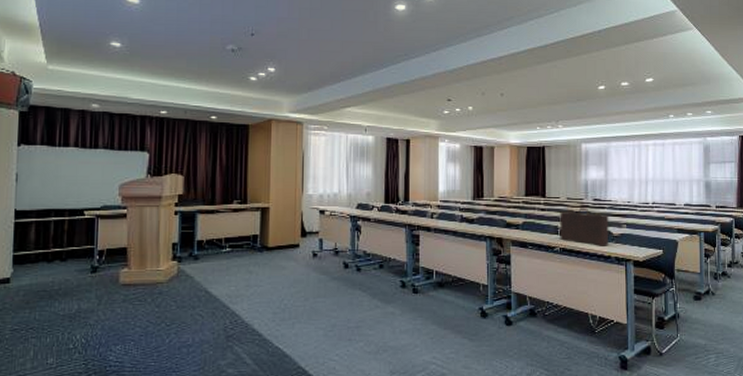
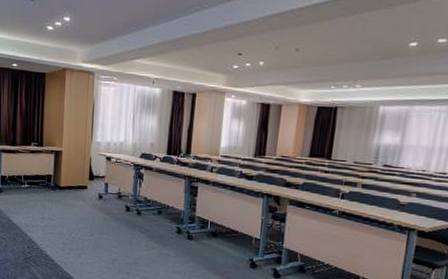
briefcase: present [560,208,609,246] -> none [340,173,398,214]

